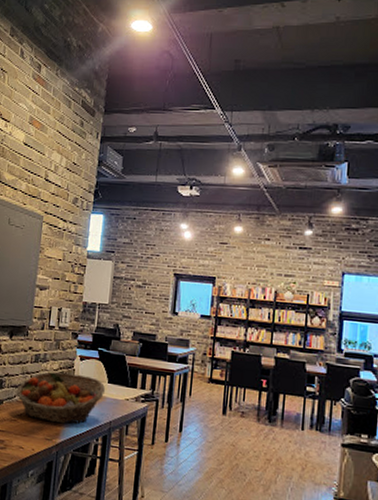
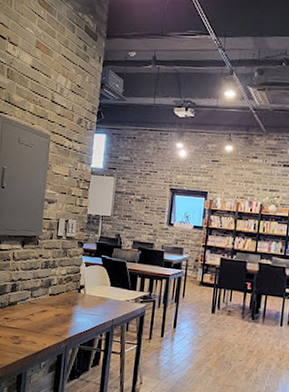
fruit basket: present [16,371,106,424] -> none [28,276,109,322]

